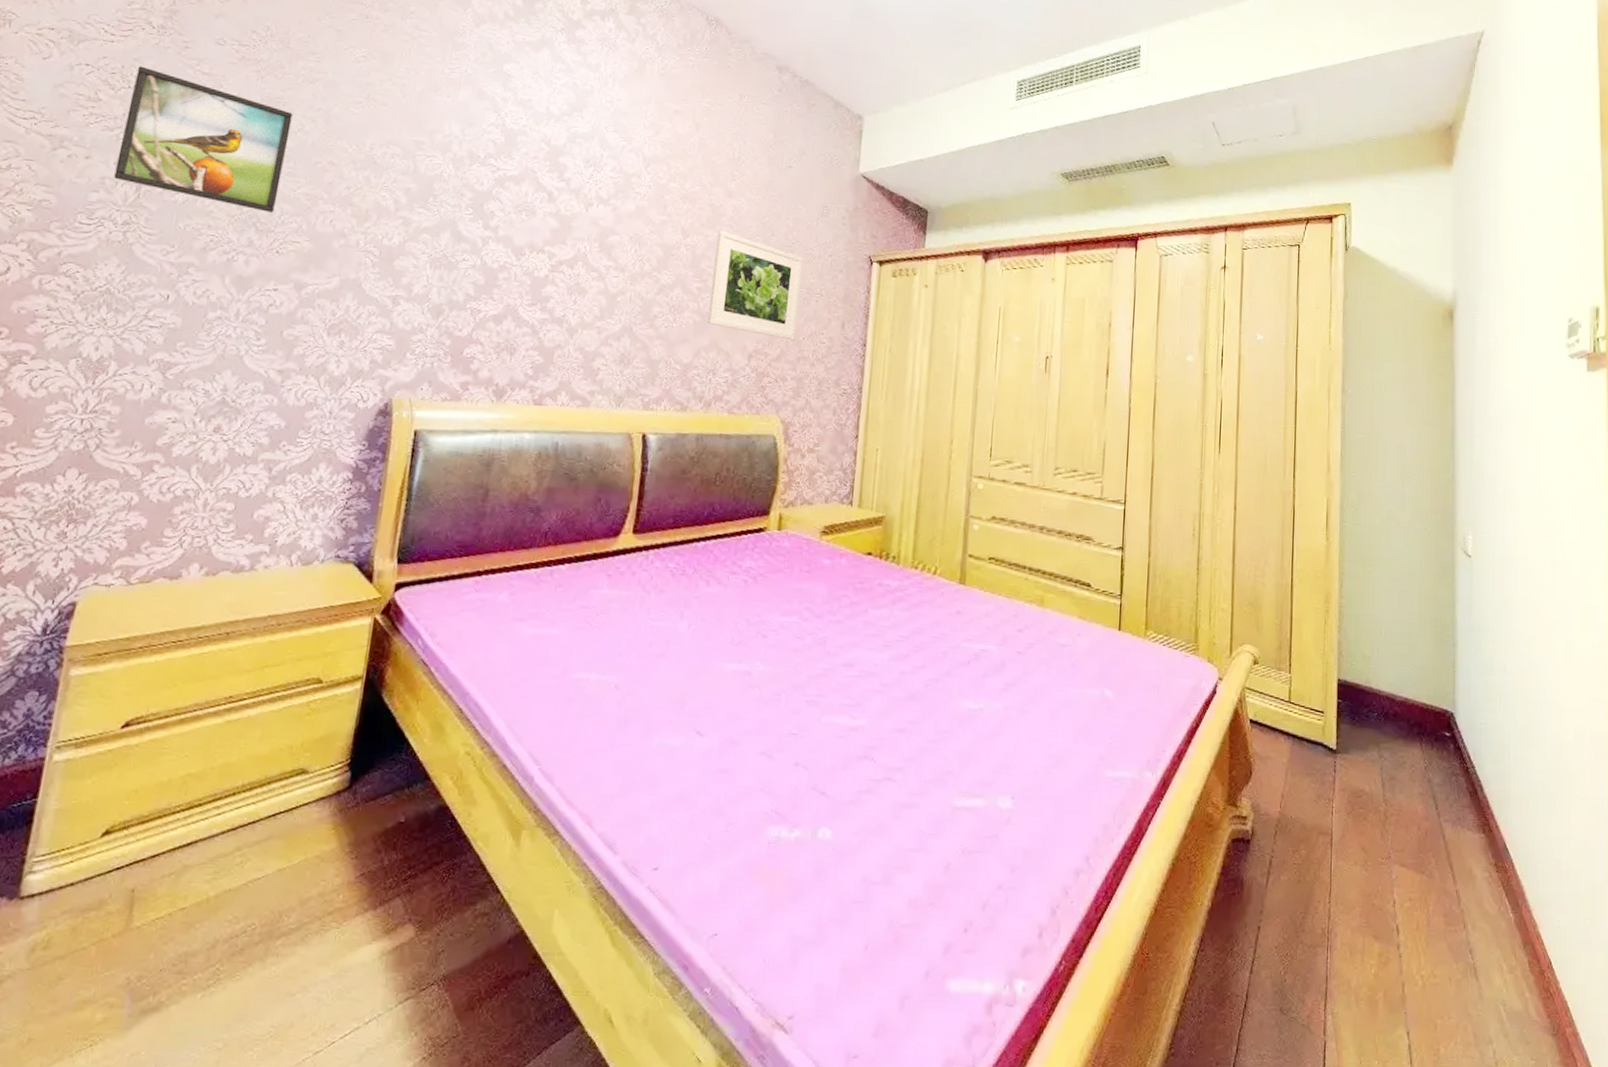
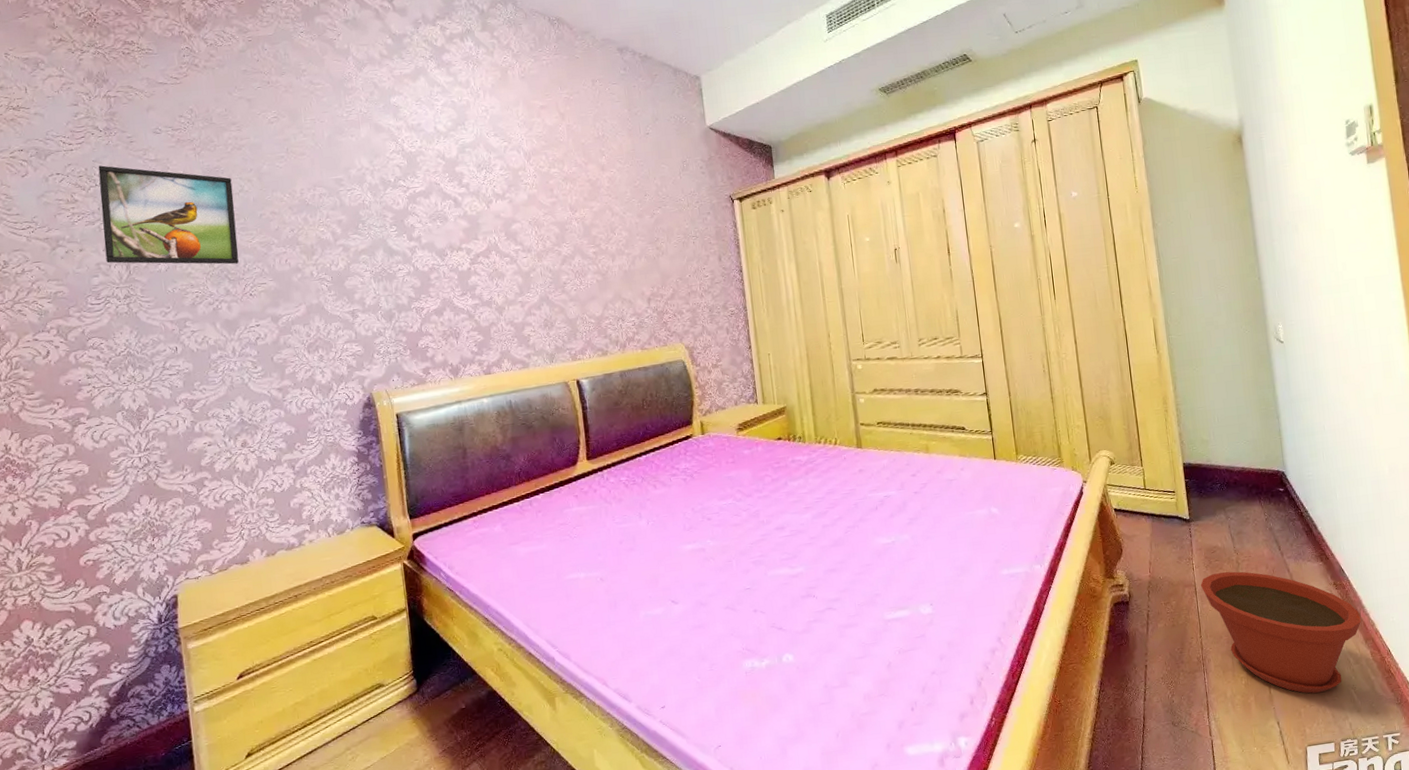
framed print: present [706,230,804,341] -> none [599,200,682,281]
plant pot: none [1338,824,1522,1003] -> present [1200,571,1361,694]

